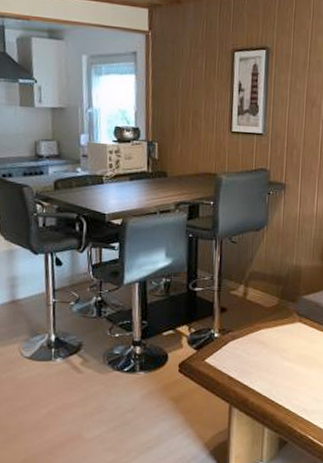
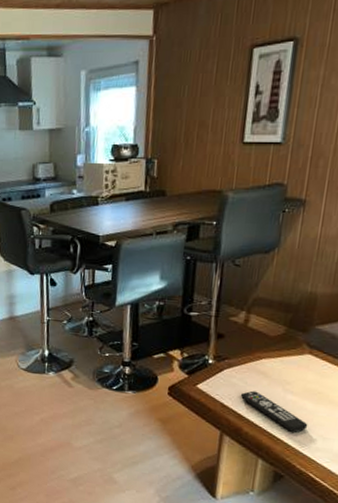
remote control: none [244,361,304,397] -> present [240,390,308,433]

